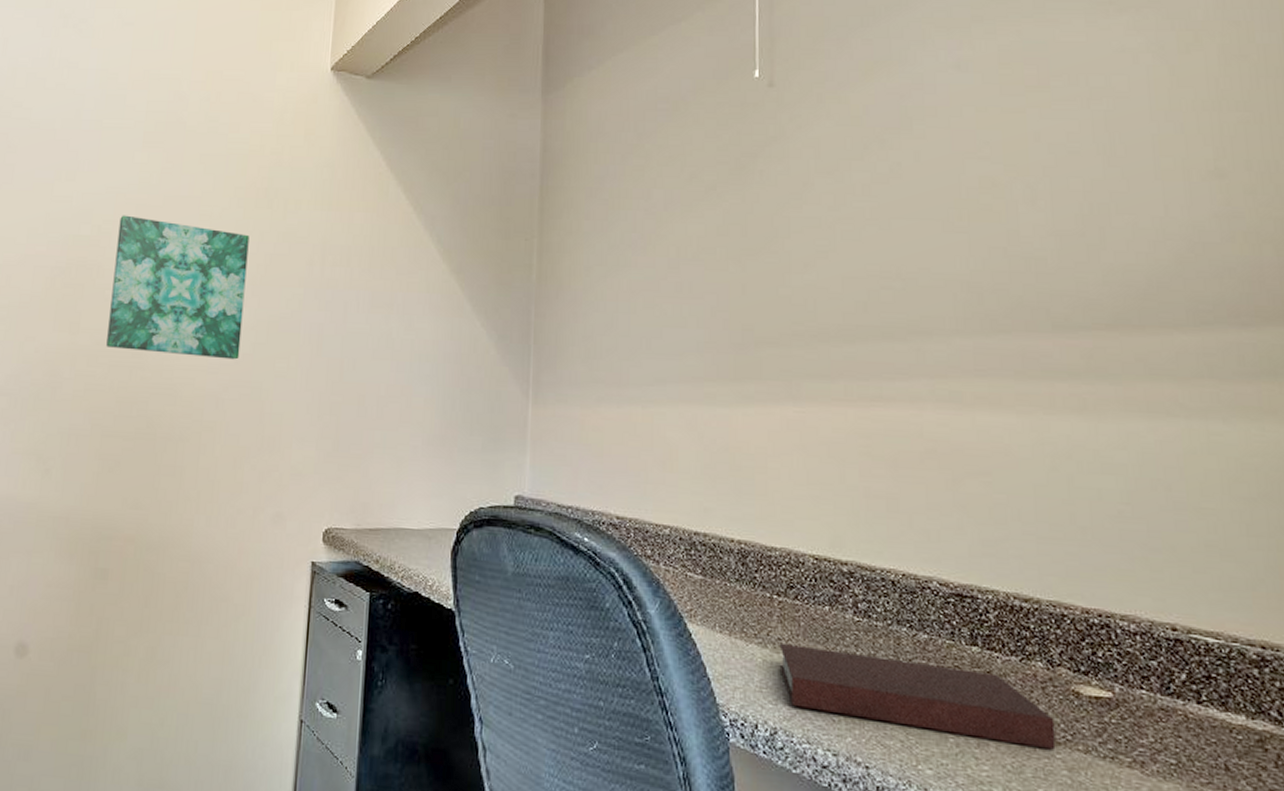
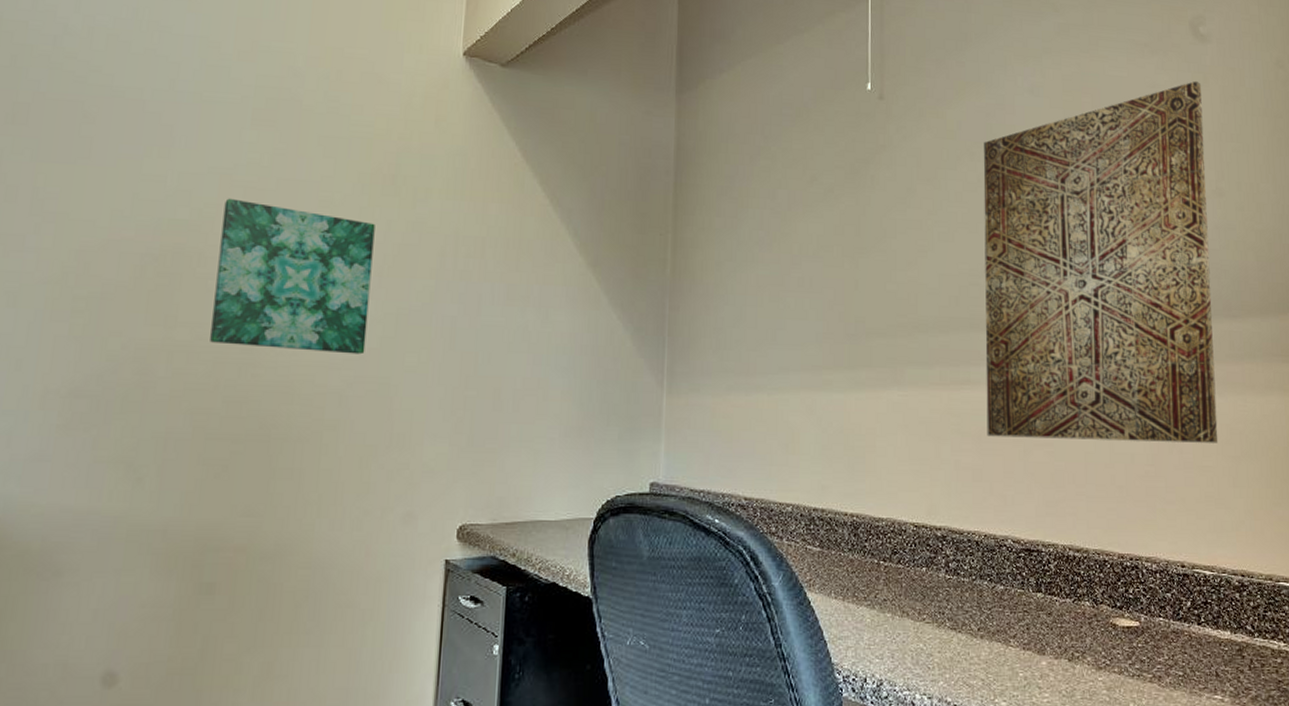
notebook: present [779,642,1056,750] -> none [885,603,1098,674]
wall art: none [897,40,1224,481] -> present [983,80,1218,443]

